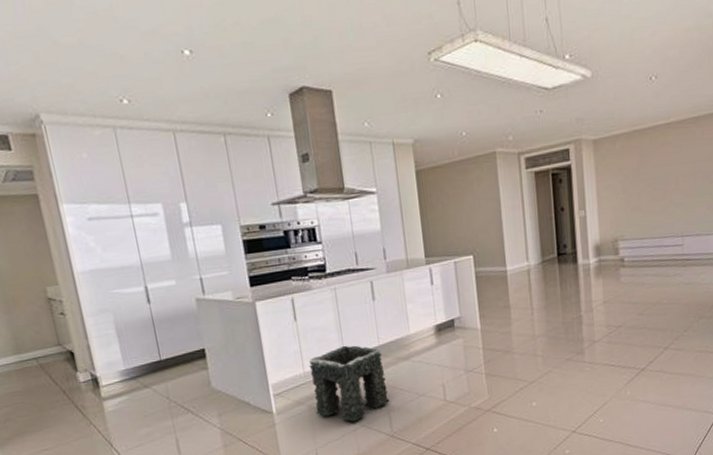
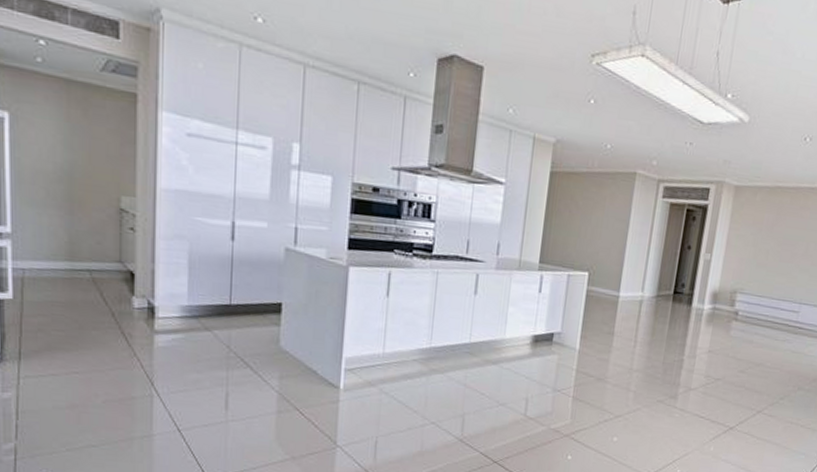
stone arch: present [308,345,390,422] -> none [386,334,470,417]

